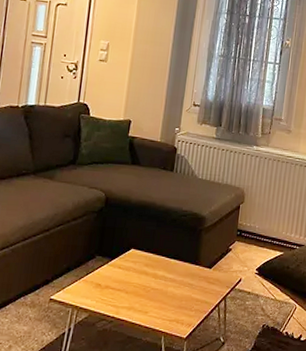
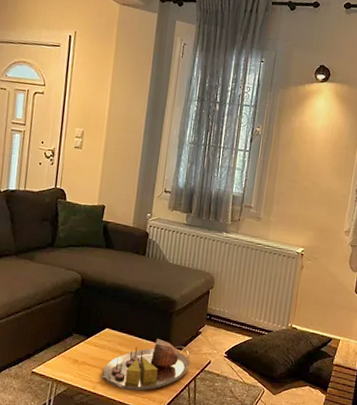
serving tray: none [125,258,221,314] -> present [101,339,191,391]

